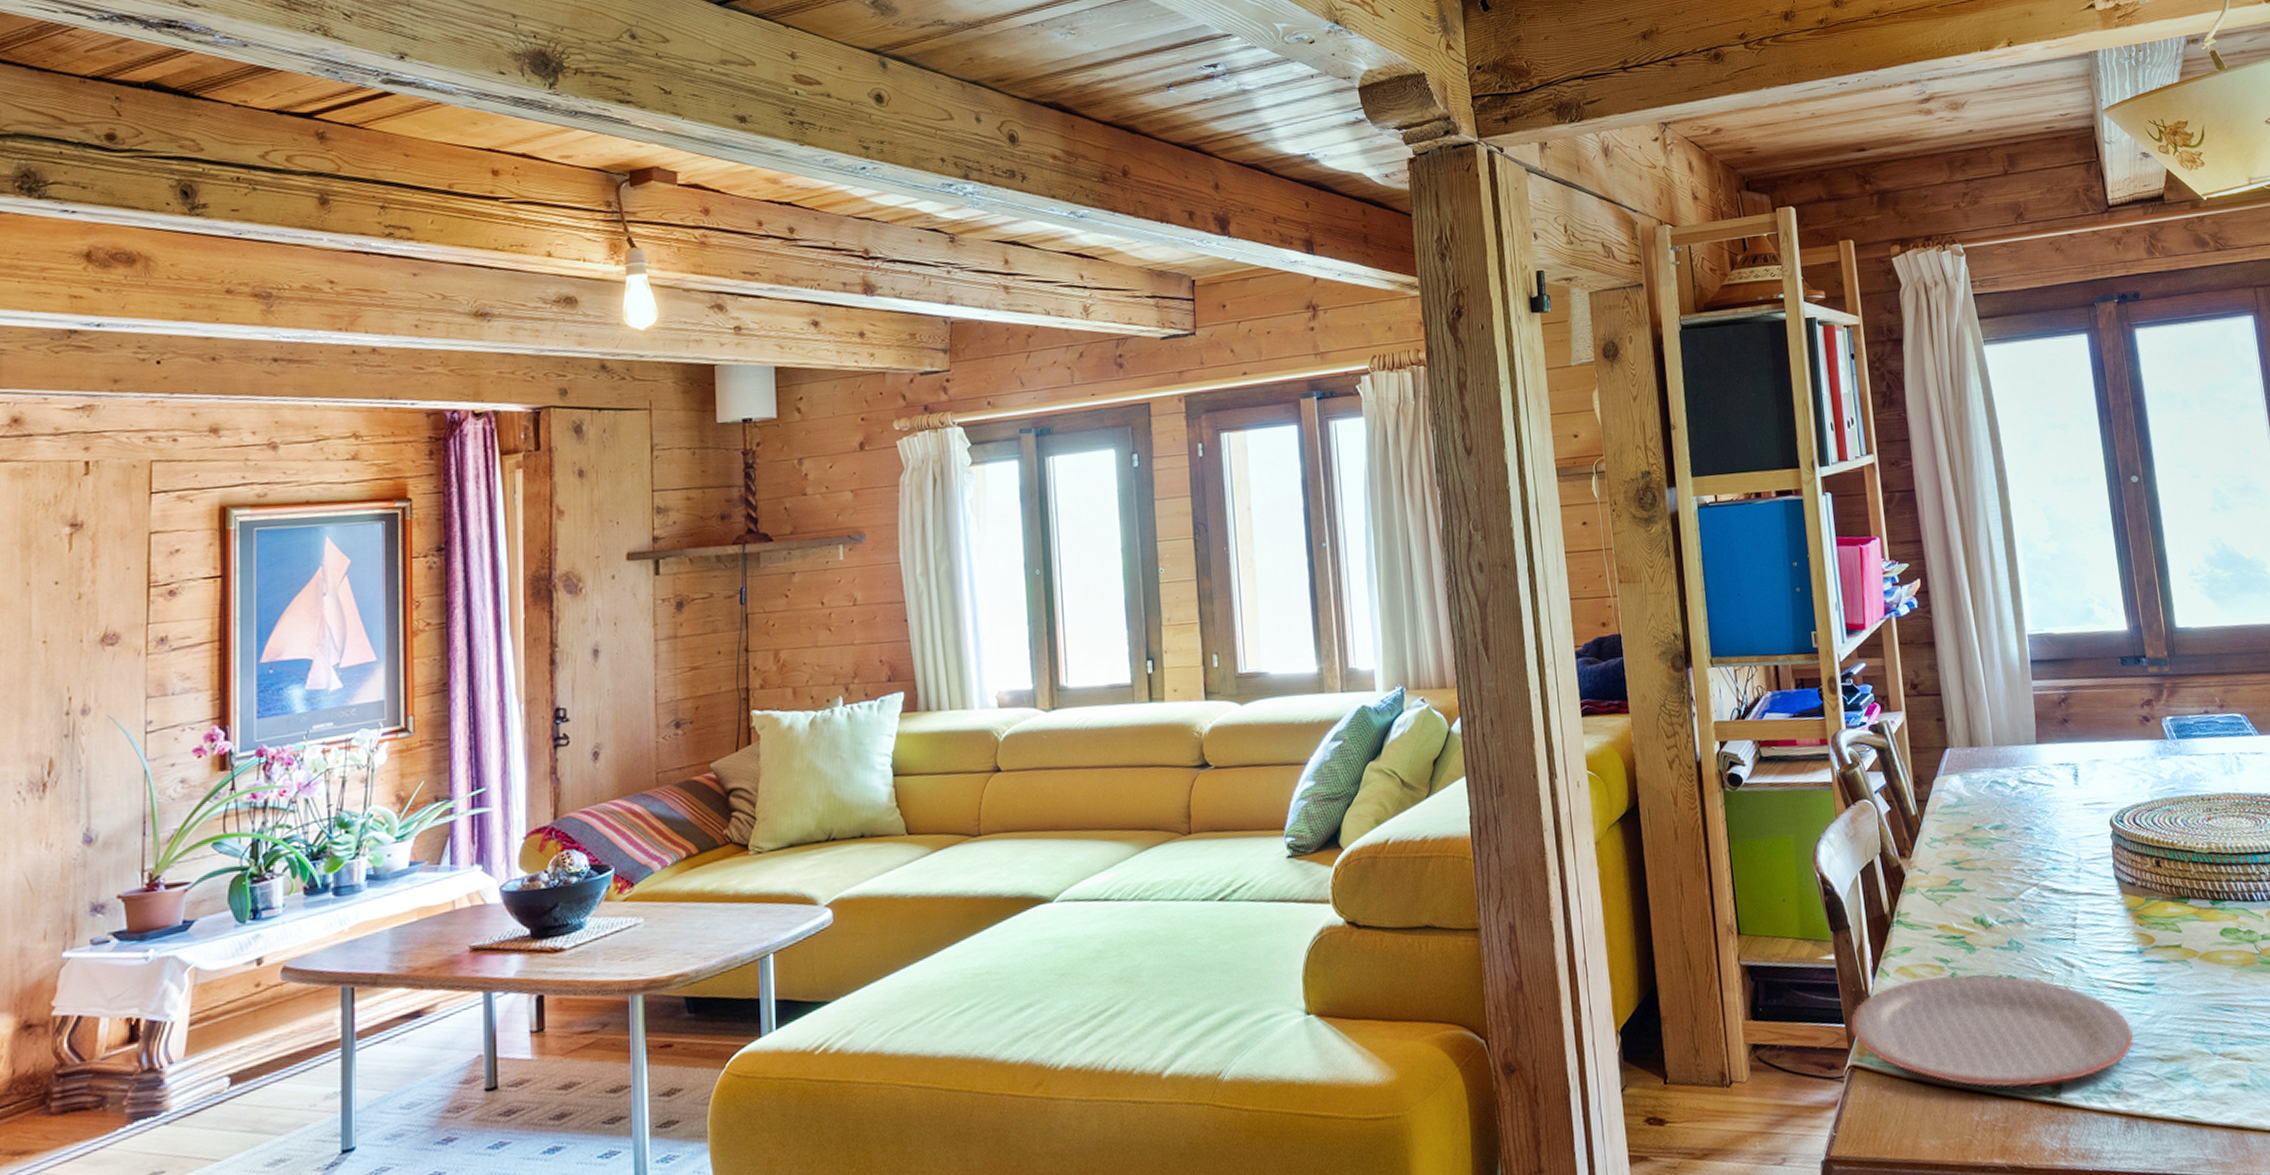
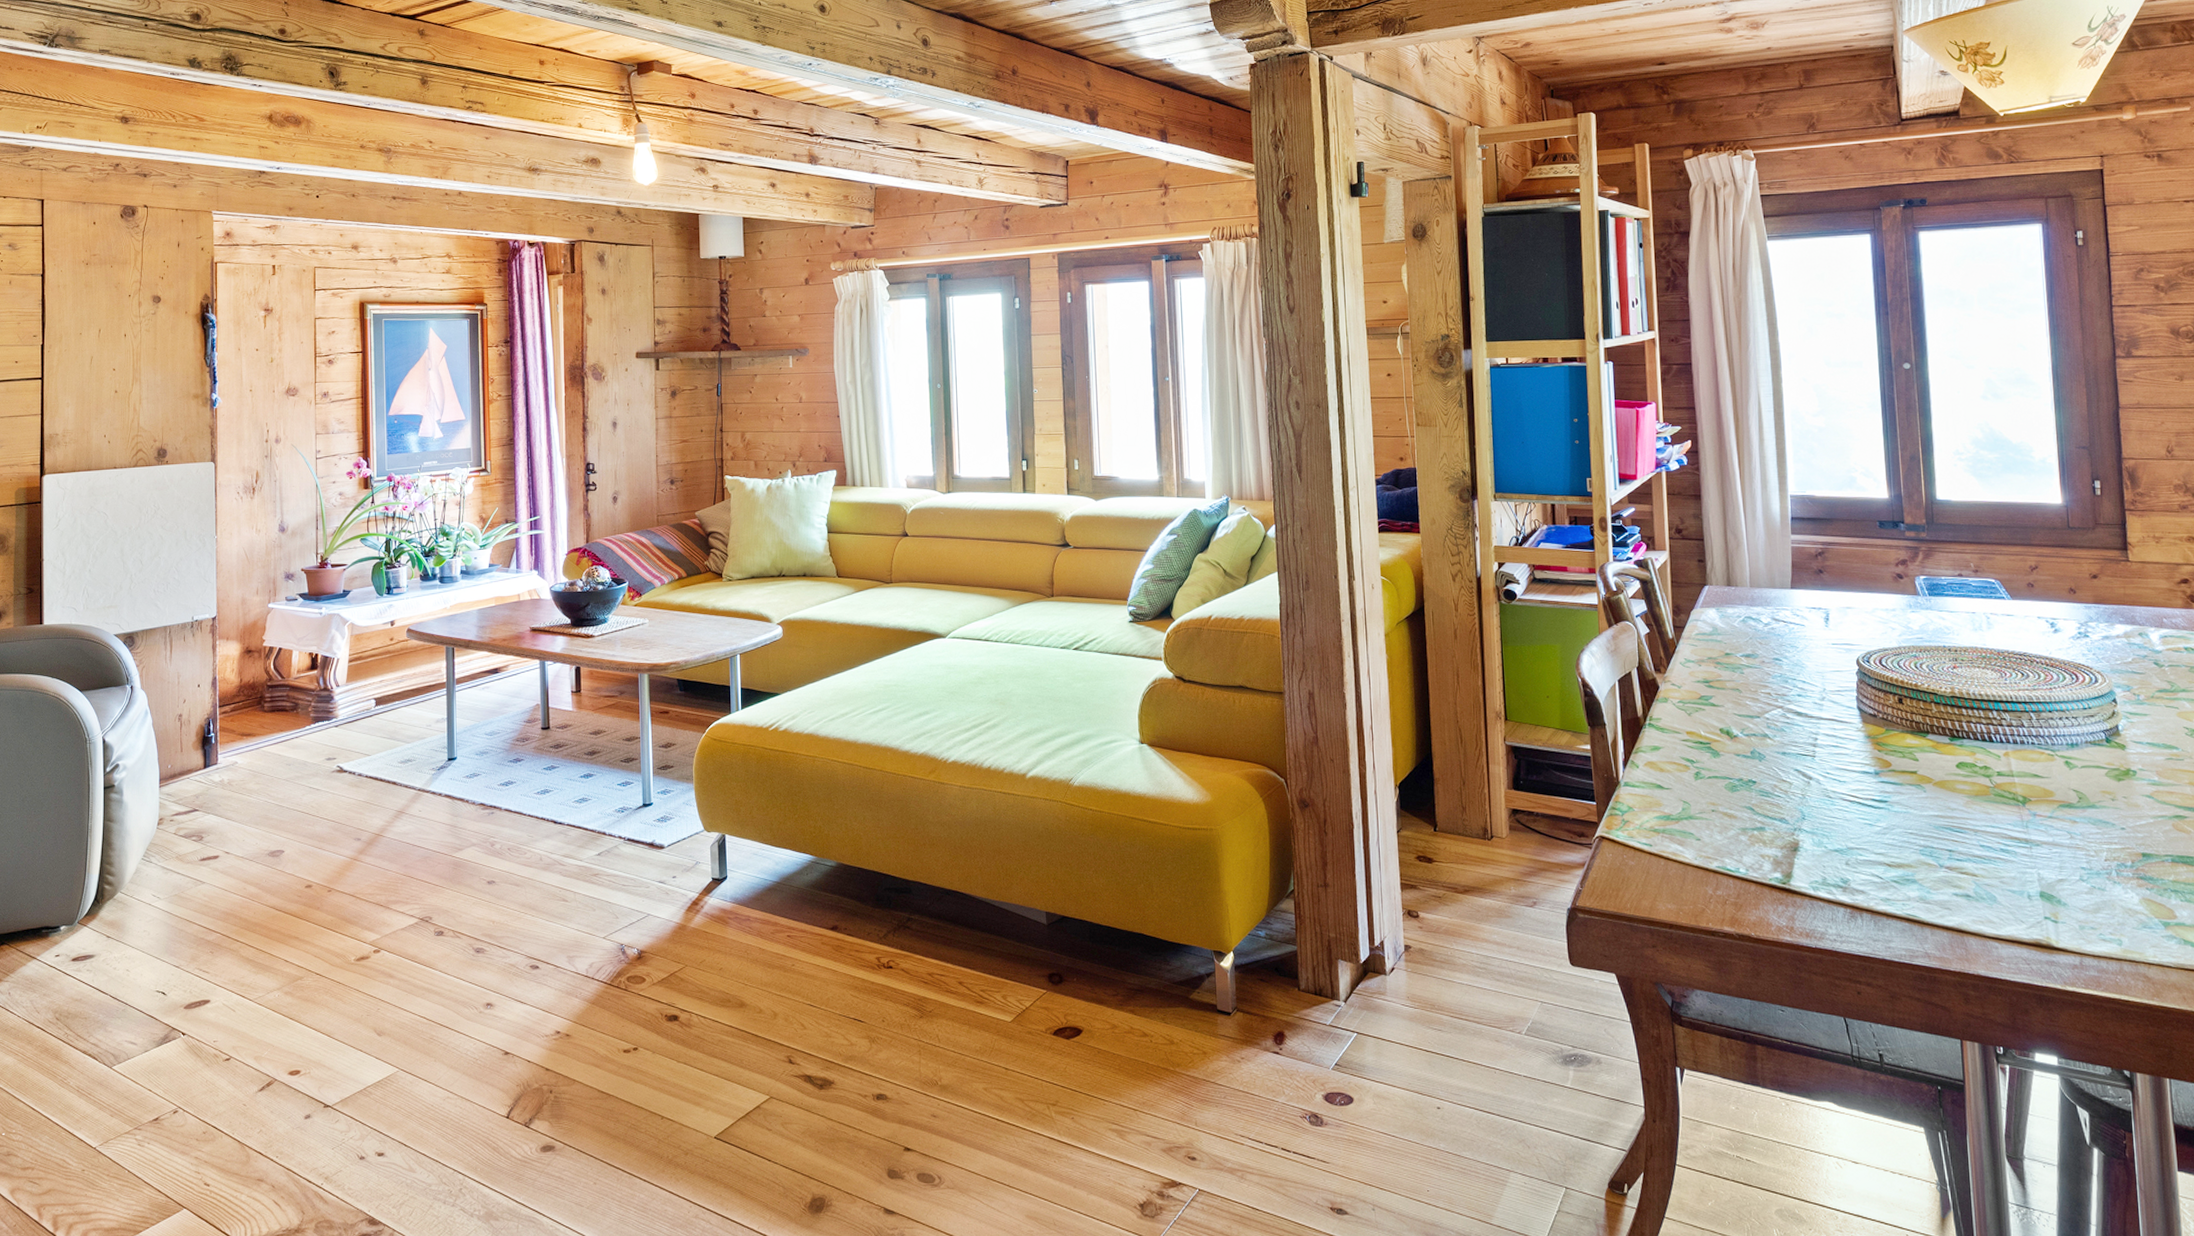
plate: present [1851,974,2135,1088] -> none [1601,773,1865,873]

